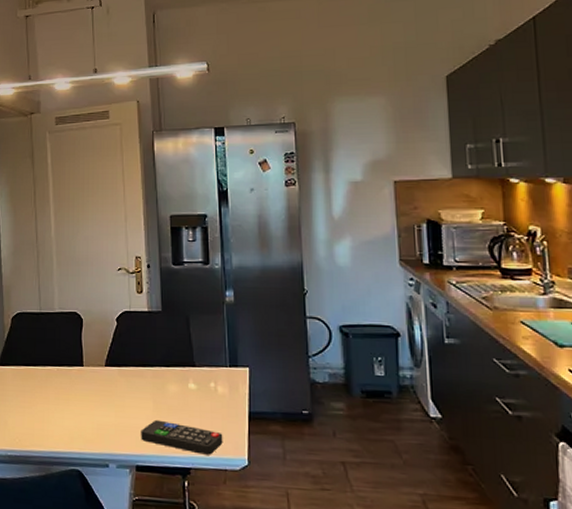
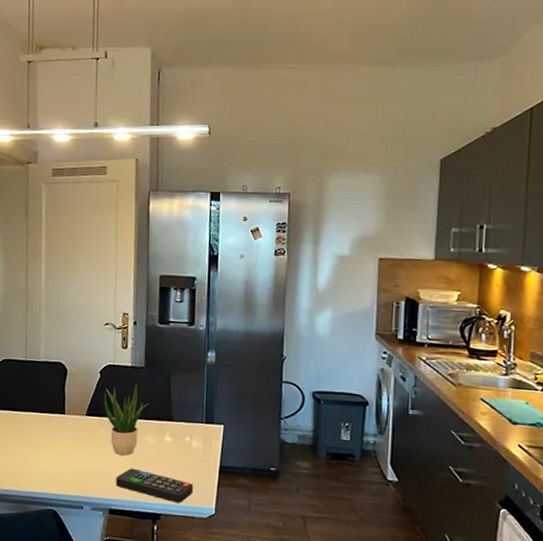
potted plant: none [123,329,170,407] -> present [104,384,149,456]

